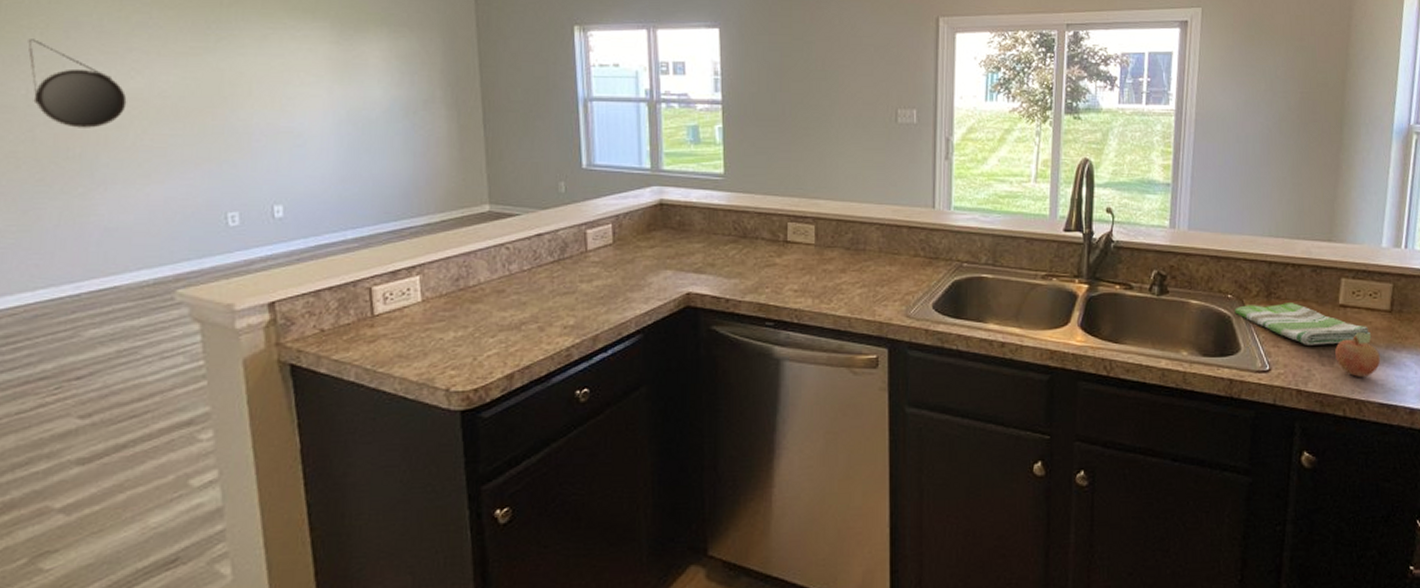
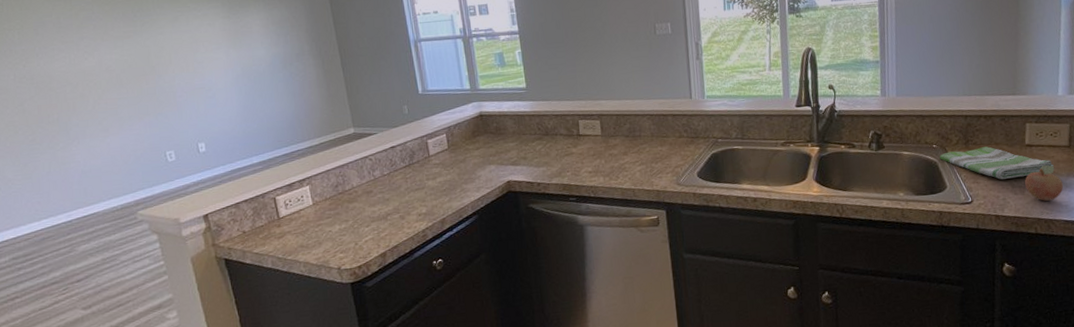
home mirror: present [28,39,127,128] -> none [10,37,85,100]

